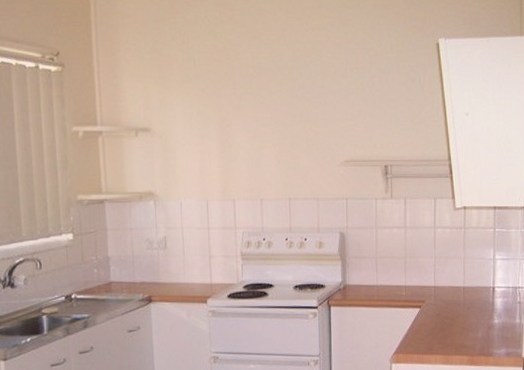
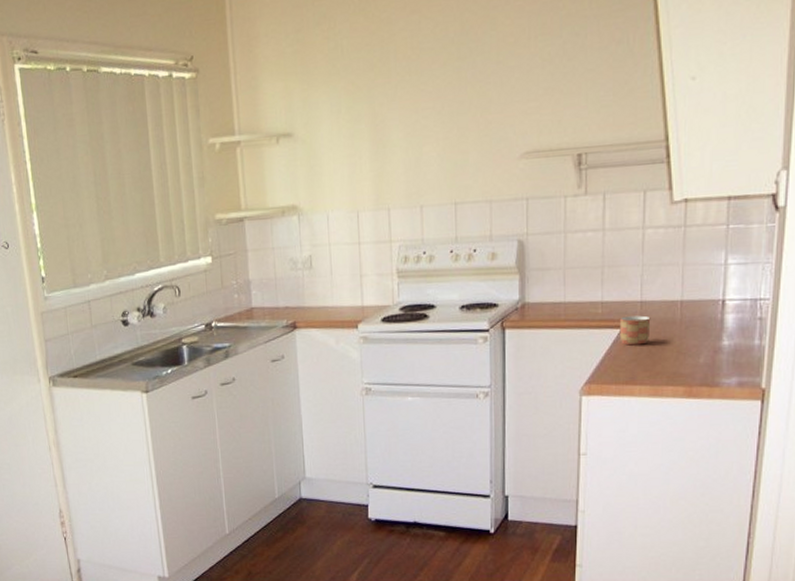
mug: none [419,298,442,322] -> present [619,315,651,346]

